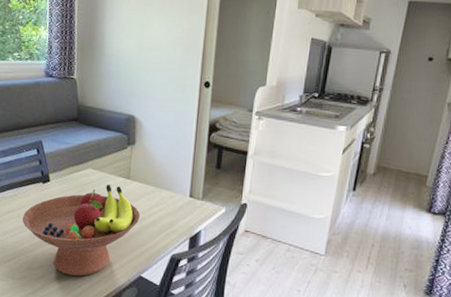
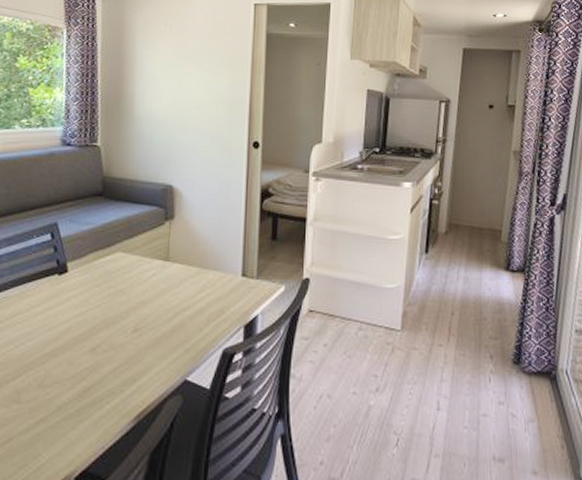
fruit bowl: present [22,184,140,276] -> none [31,269,183,390]

